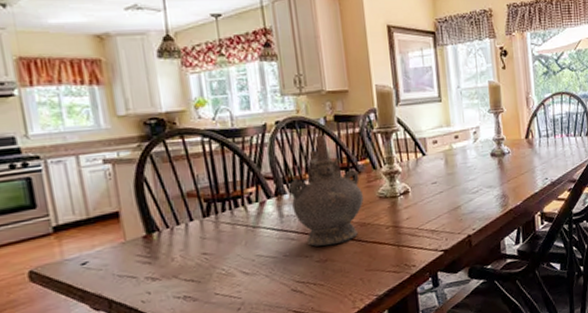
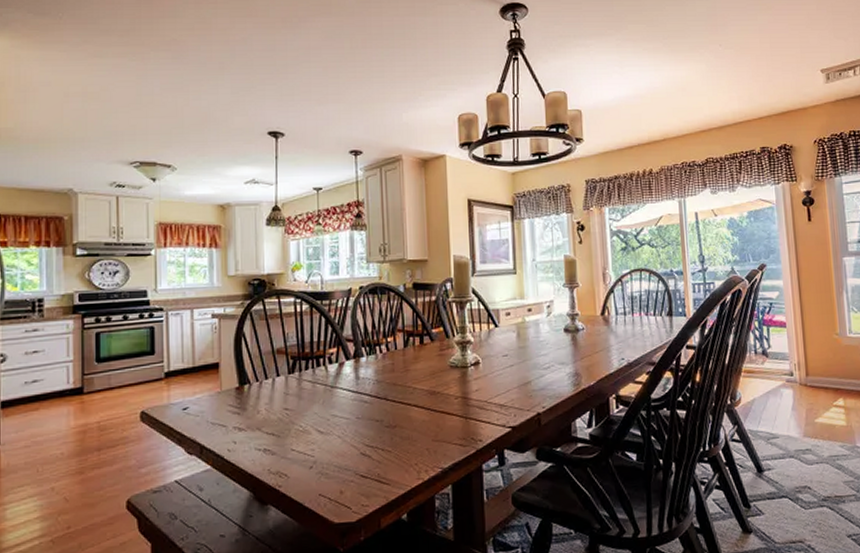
ceremonial vessel: present [288,134,364,247] -> none [366,301,435,412]

